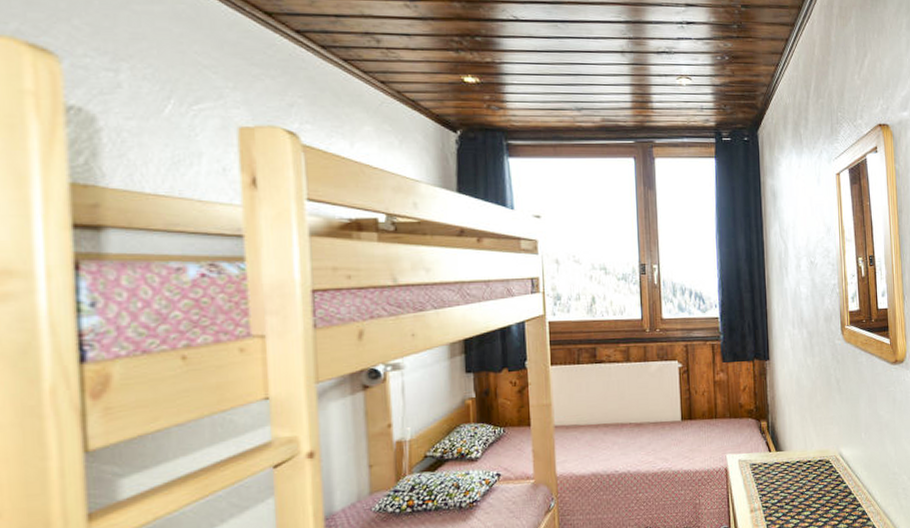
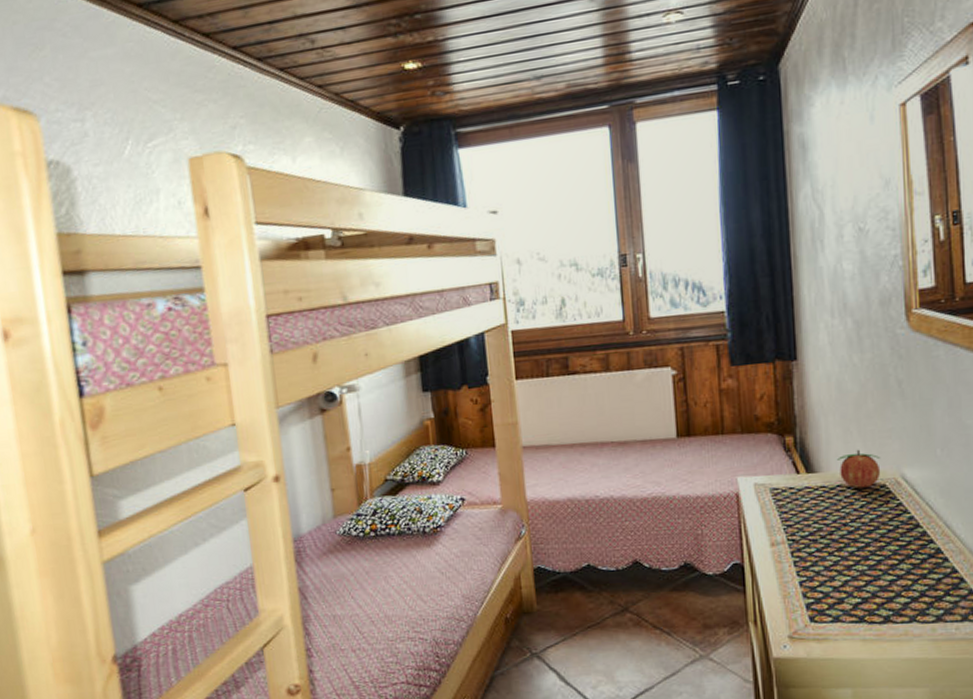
fruit: none [797,432,826,464] -> present [837,449,881,489]

